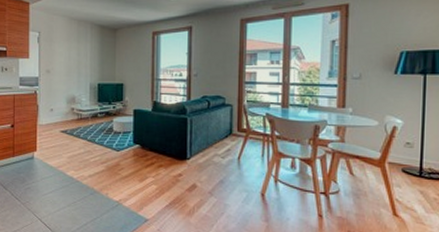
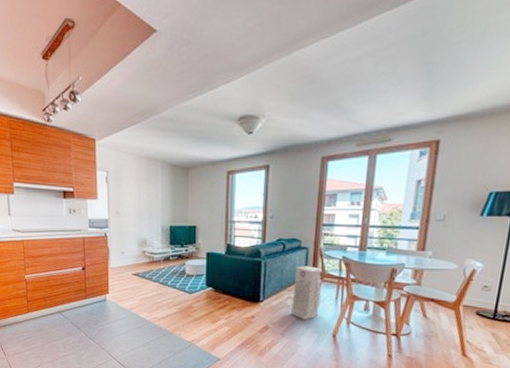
air purifier: none [219,123,247,178] -> present [291,266,322,320]

